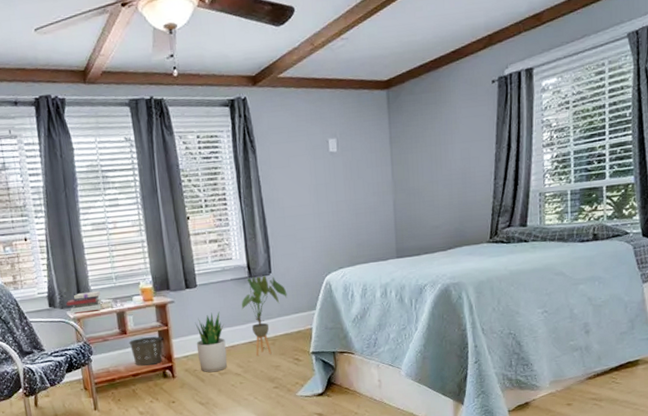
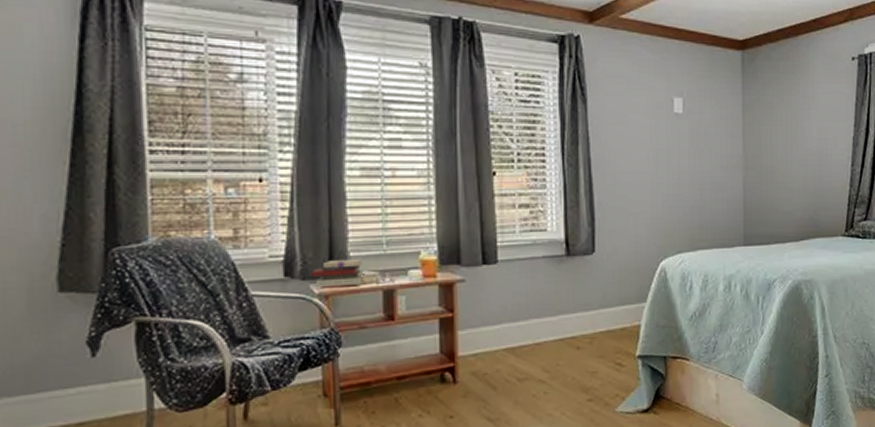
basket: present [129,336,163,366] -> none [396,325,444,366]
planter: present [195,311,228,373] -> none [490,297,530,378]
house plant: present [241,276,288,357] -> none [553,255,613,359]

